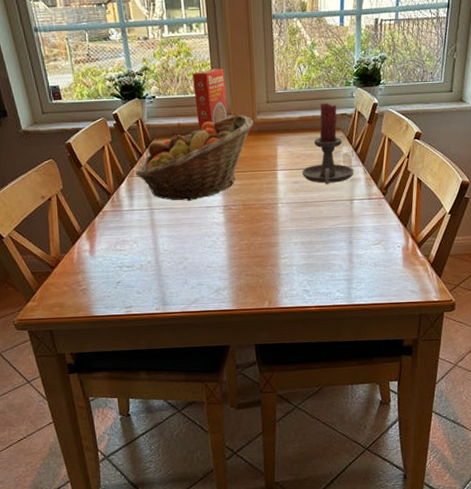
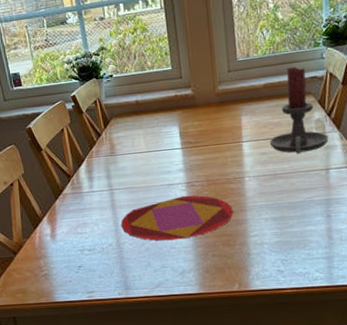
fruit basket: present [135,114,254,202] -> none [94,86,215,180]
plate: none [160,218,266,260] -> present [121,195,233,241]
macaroni box: present [192,69,228,129] -> none [149,41,187,105]

